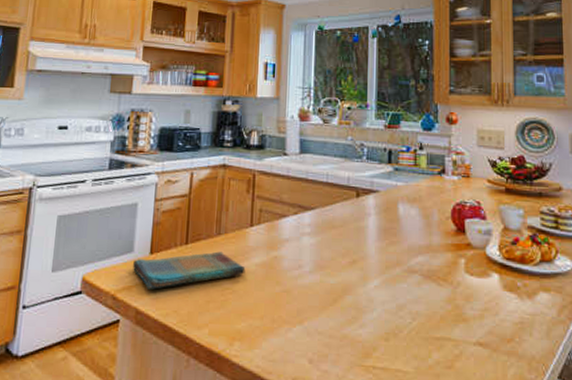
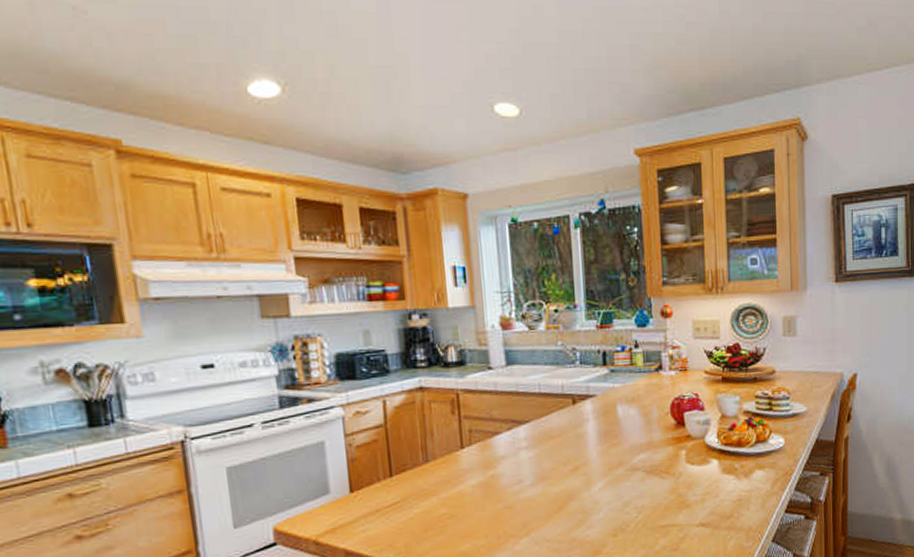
dish towel: present [132,251,246,290] -> none [331,478,462,529]

